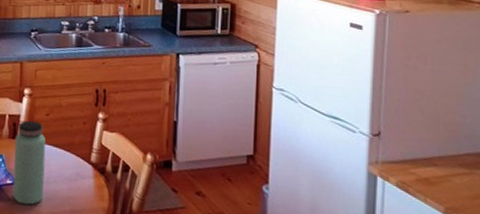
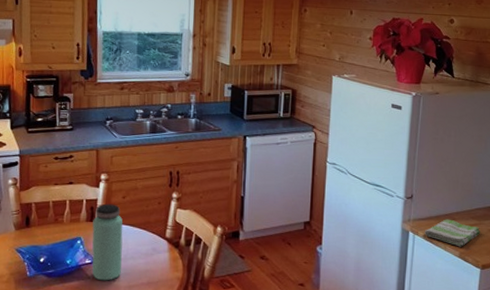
dish towel: none [396,164,473,201] -> present [424,219,481,247]

